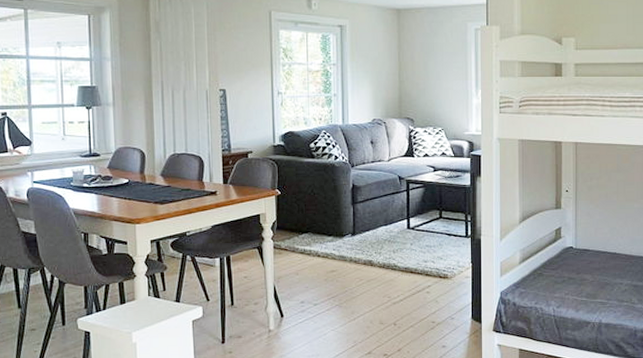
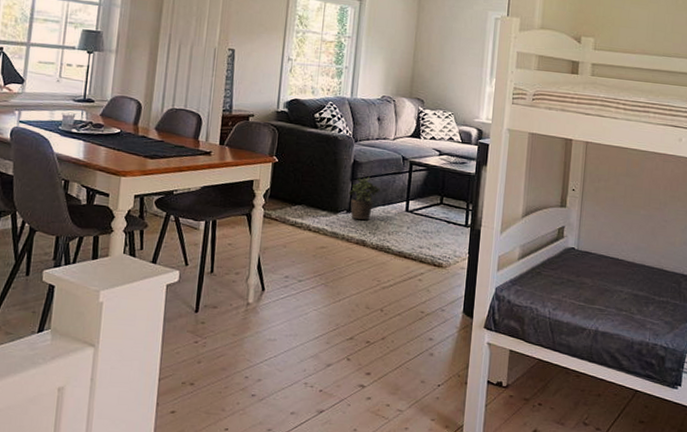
potted plant: none [351,199,381,241] -> present [348,176,380,220]

